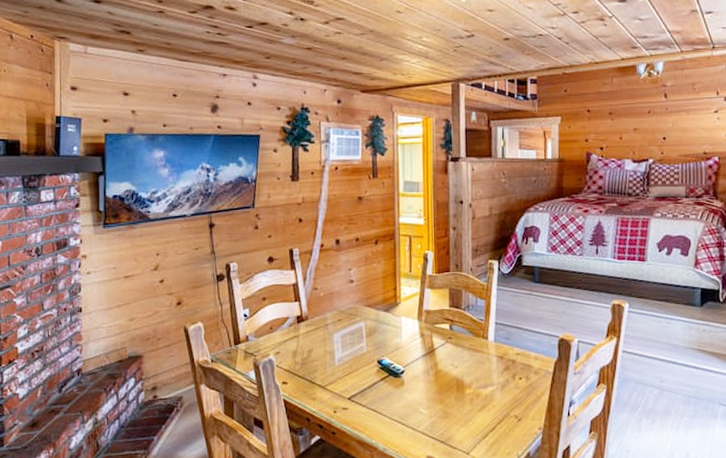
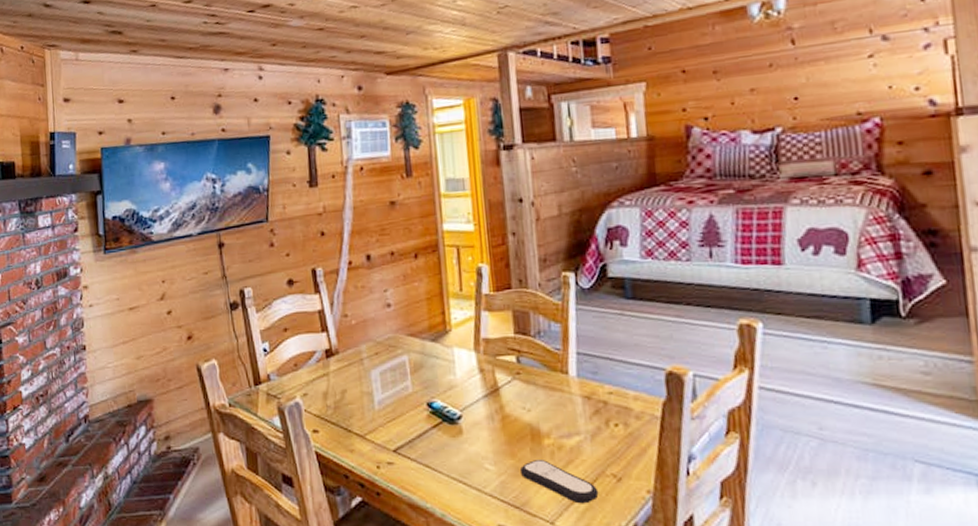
remote control: none [447,405,504,438] -> present [520,460,599,504]

